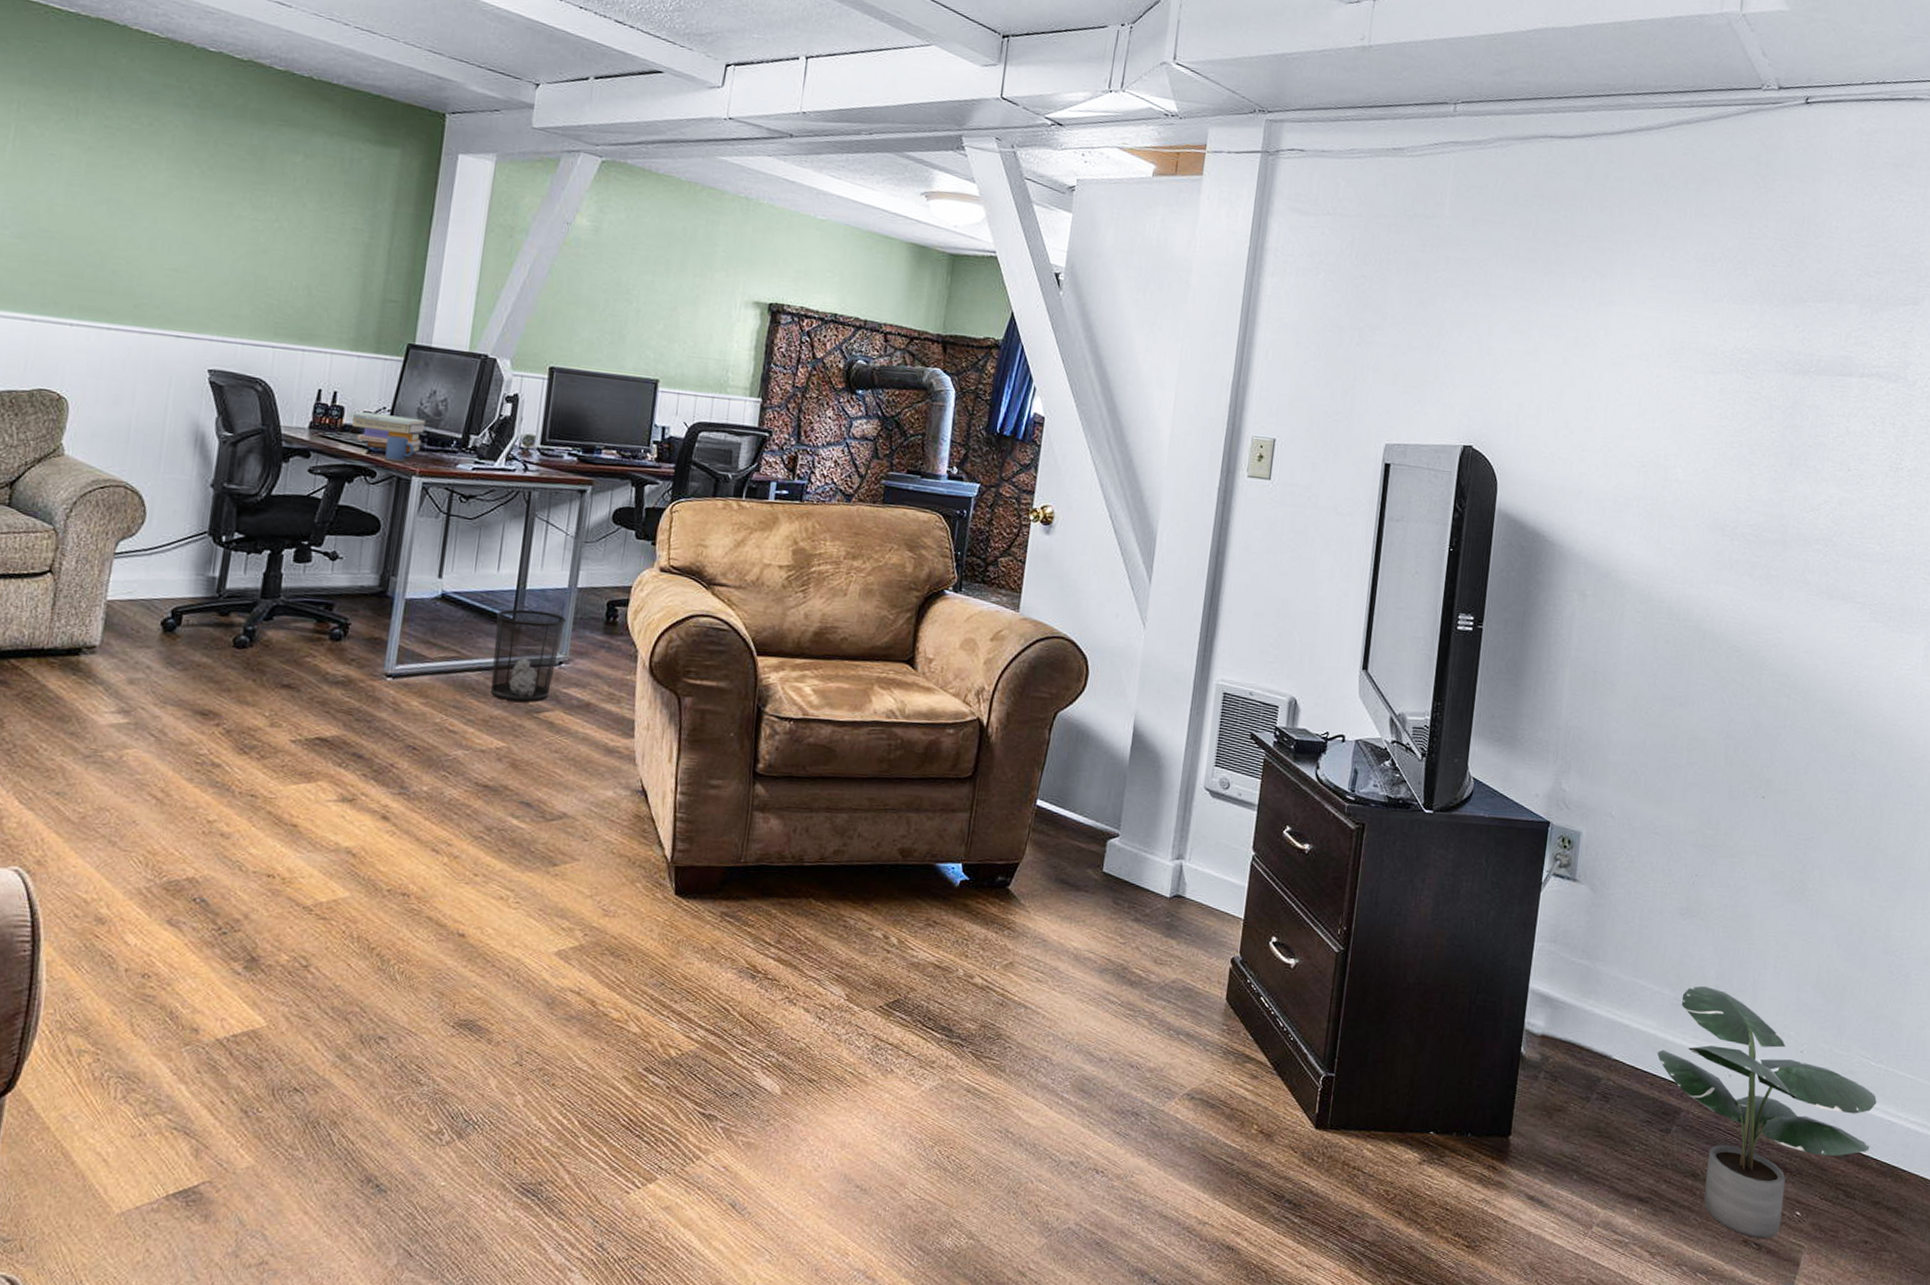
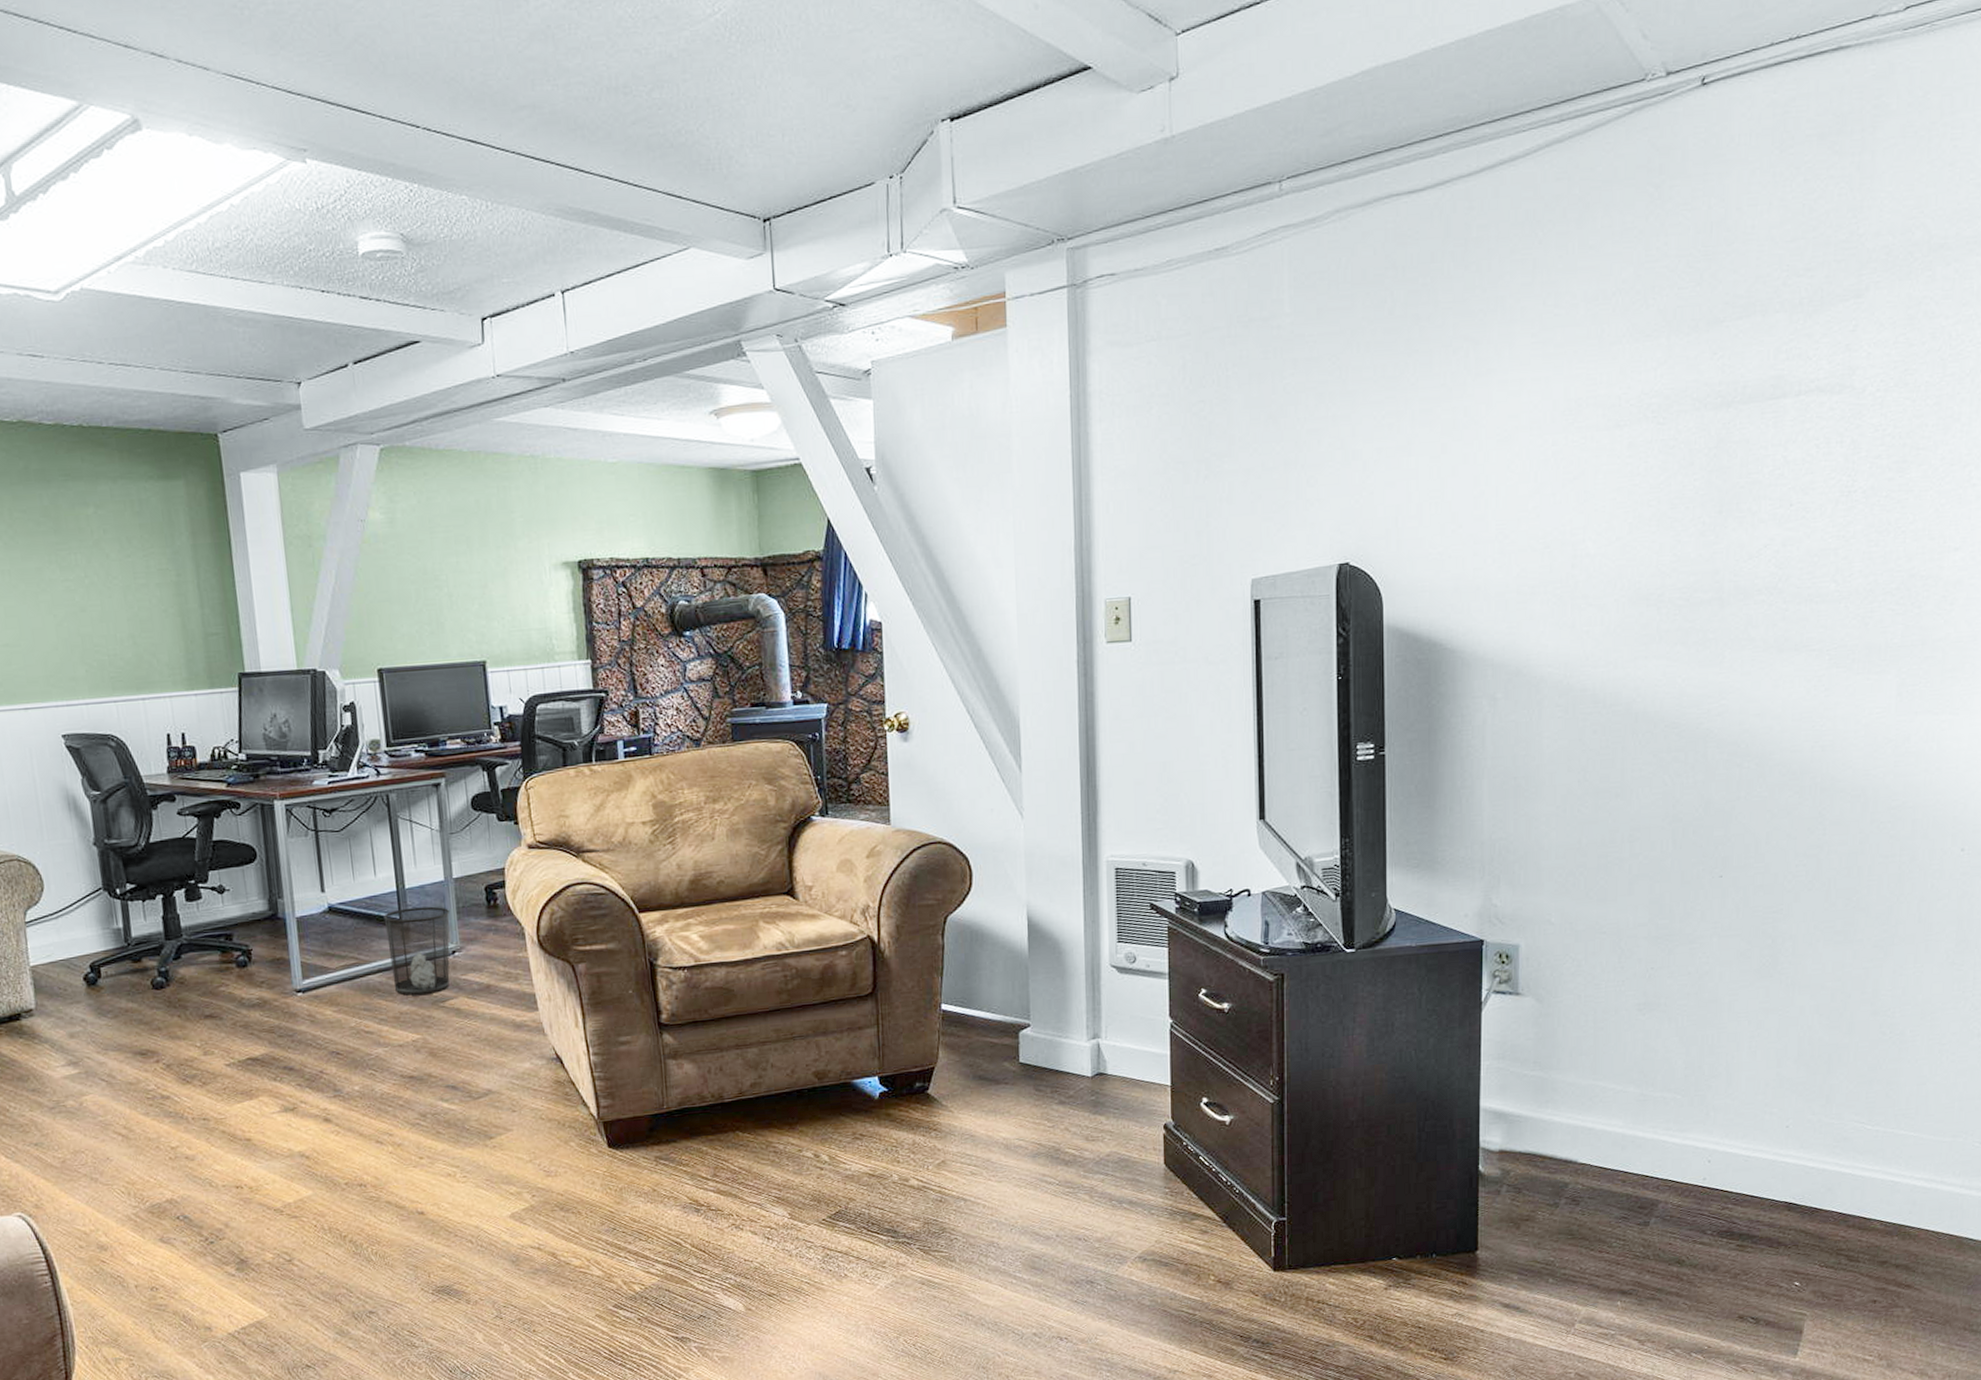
books: present [349,411,425,453] -> none [201,744,275,782]
mug: present [385,435,414,463] -> none [242,764,270,791]
potted plant: present [1657,985,1877,1240] -> none [1626,1077,1876,1313]

